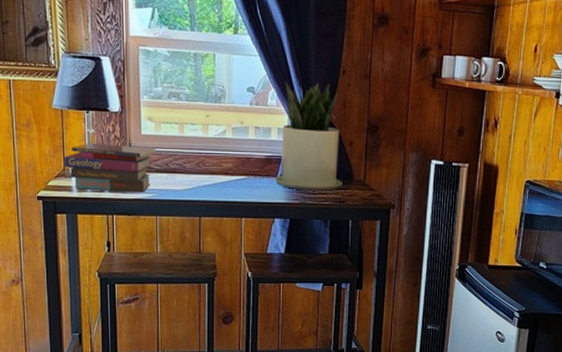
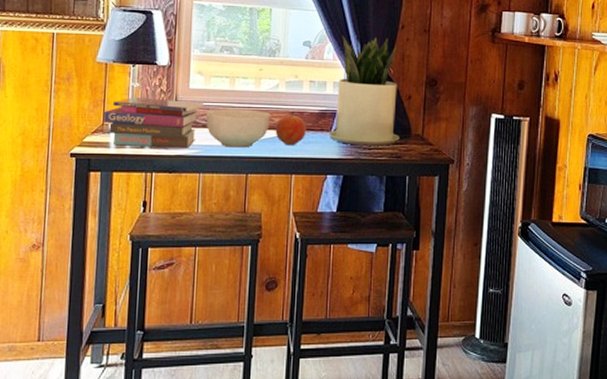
bowl: none [157,153,220,192] -> present [205,108,272,148]
fruit: none [224,157,253,191] -> present [275,112,306,146]

